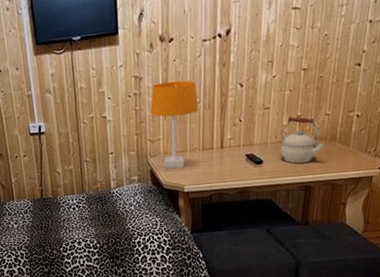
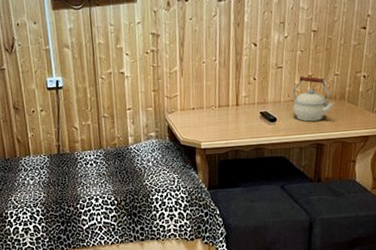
desk lamp: present [150,80,199,169] -> none [168,38,215,125]

